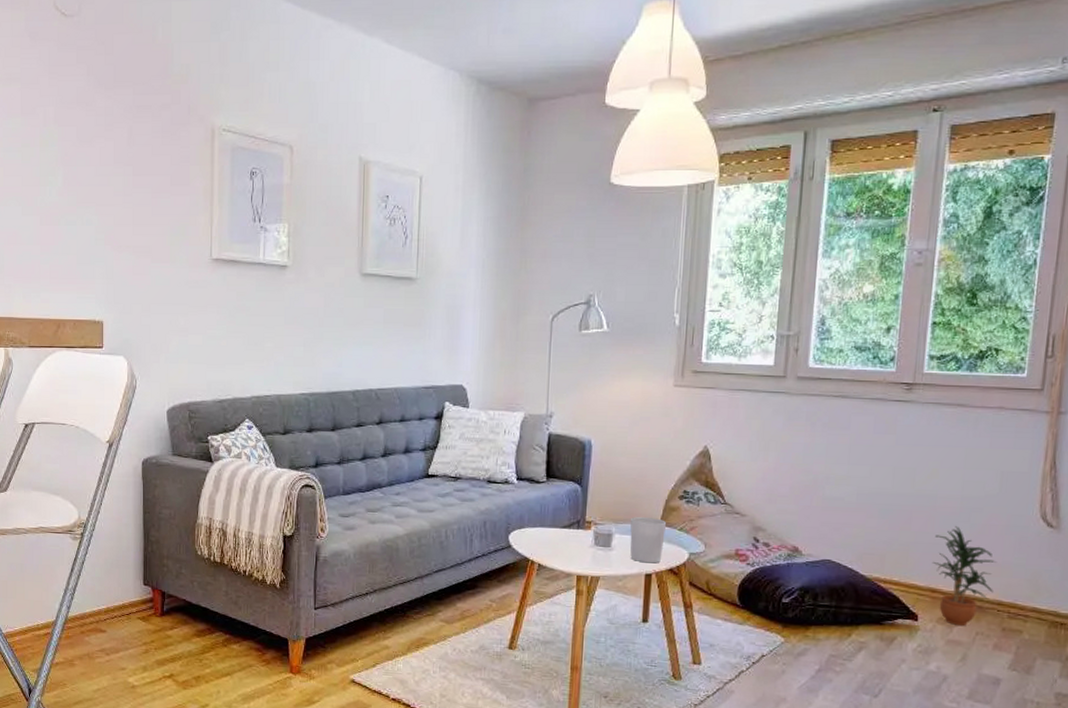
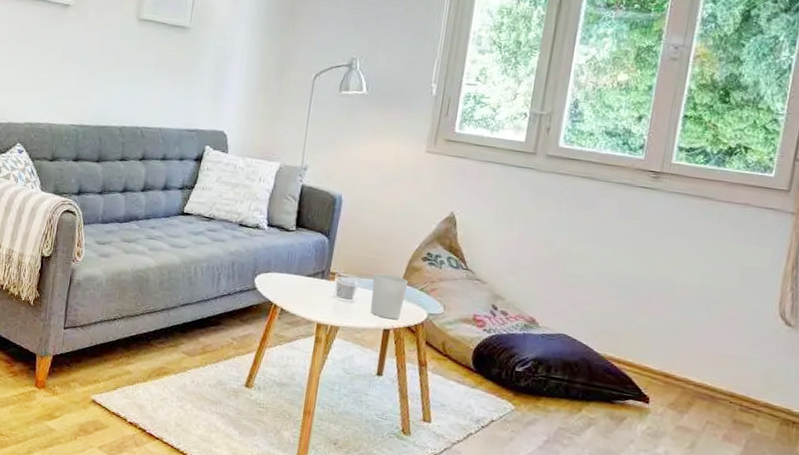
potted plant: present [933,525,996,626] -> none [668,314,731,414]

